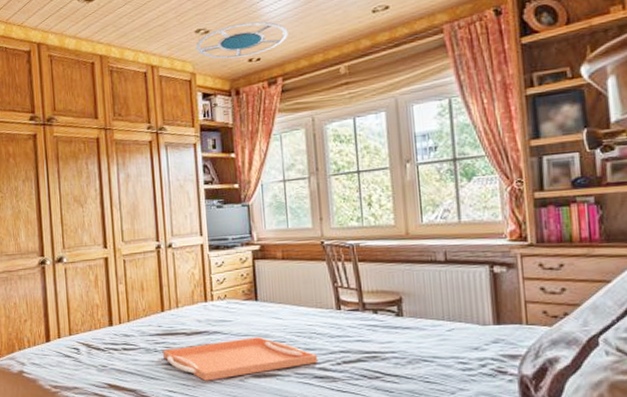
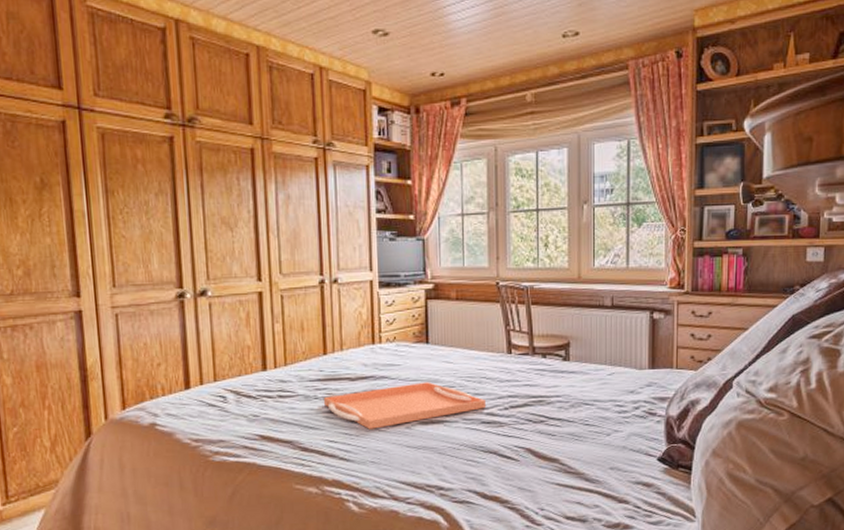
ceiling lamp: present [195,21,288,59] -> none [372,30,475,69]

